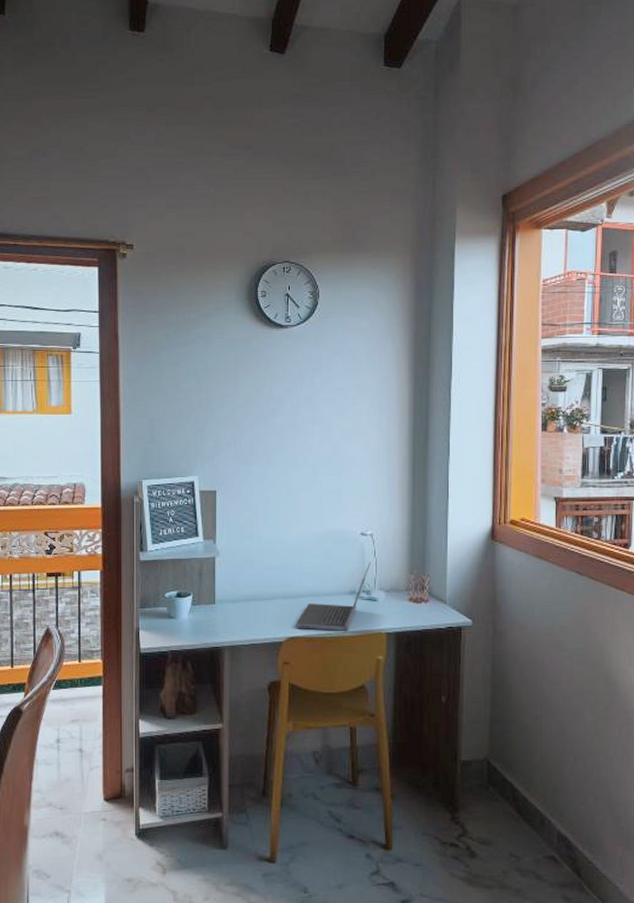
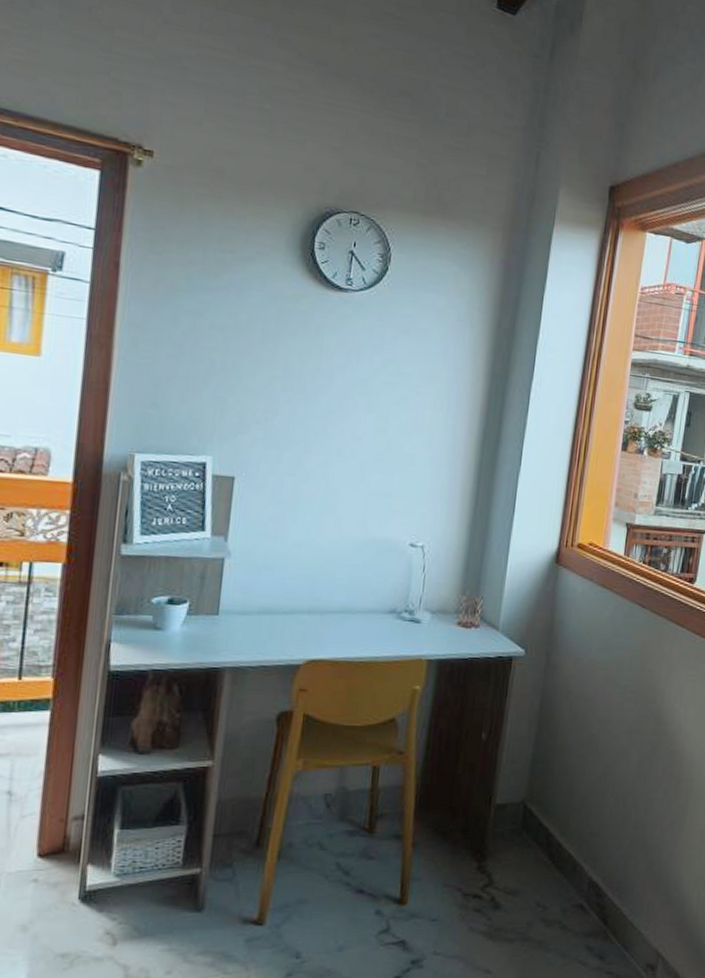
laptop computer: present [296,562,371,631] -> none [319,578,418,655]

